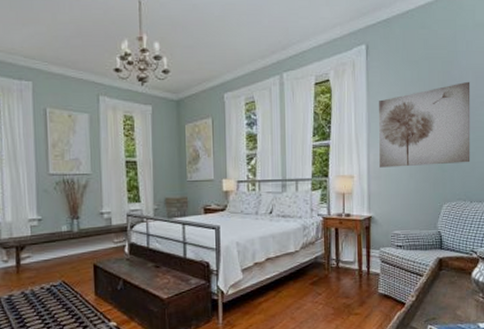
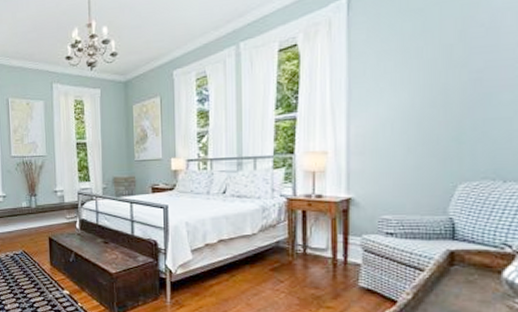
wall art: present [379,81,470,168] -> none [364,25,509,141]

